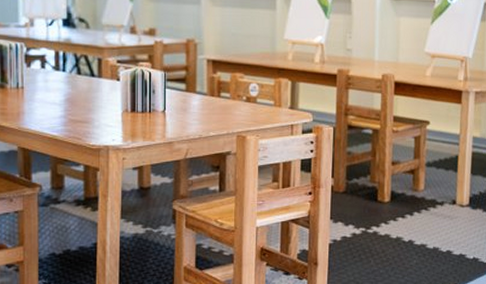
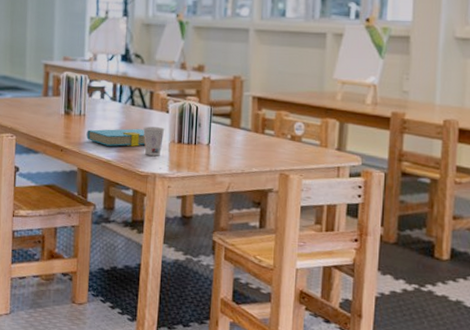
book: none [26,99,96,120] -> present [86,128,146,147]
cup: none [92,96,116,127] -> present [143,126,165,156]

